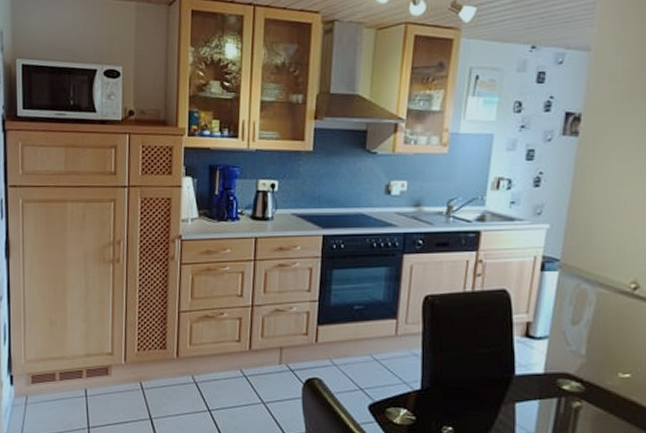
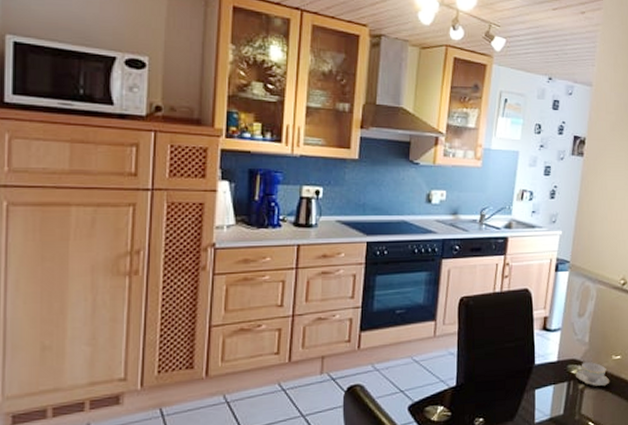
teacup: none [567,378,615,407] -> present [575,362,610,386]

